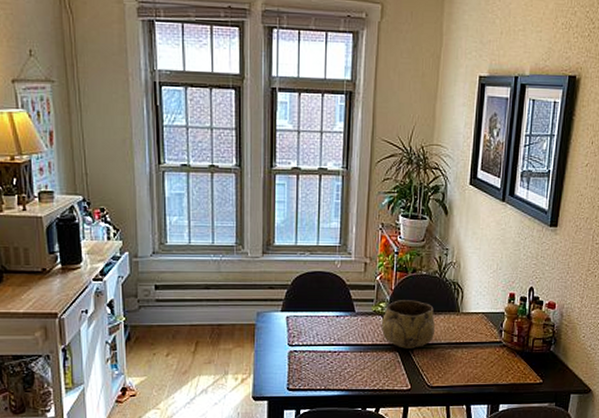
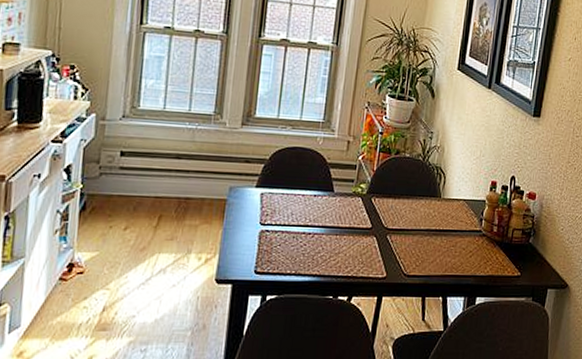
decorative bowl: present [381,300,435,349] -> none [359,182,416,234]

